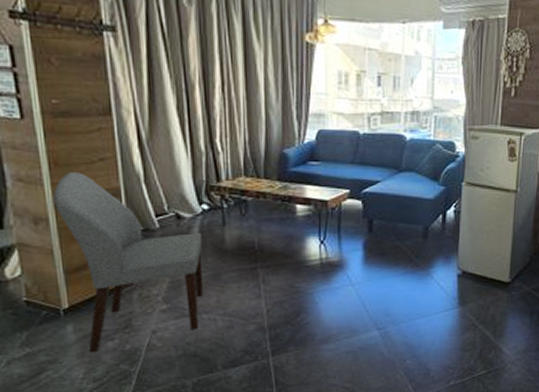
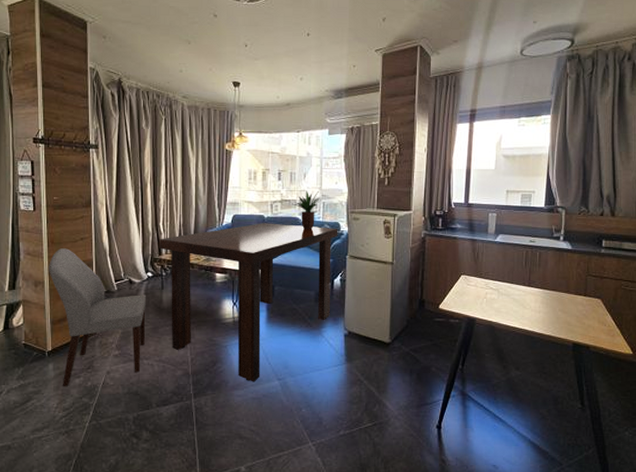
dining table: none [216,141,453,334] -> present [159,223,338,382]
potted plant: none [395,100,431,151] -> present [292,190,320,230]

